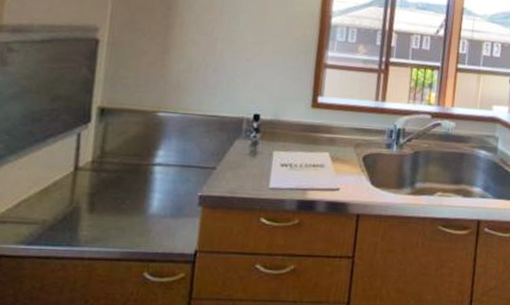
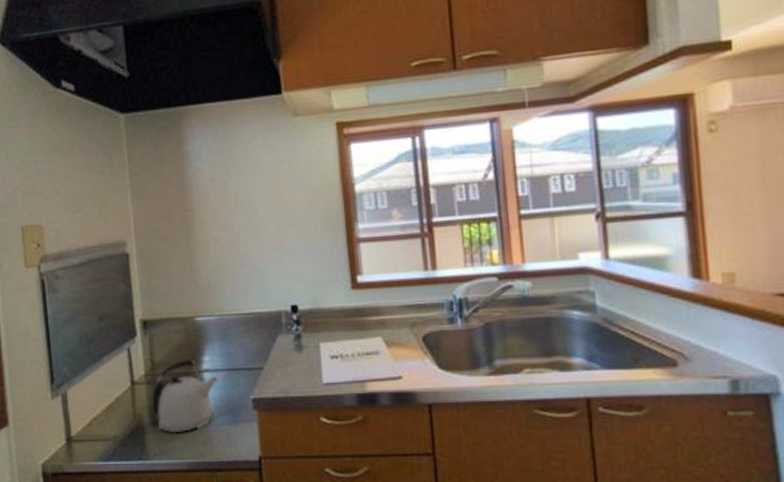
kettle: none [92,151,169,222] -> present [151,358,218,433]

